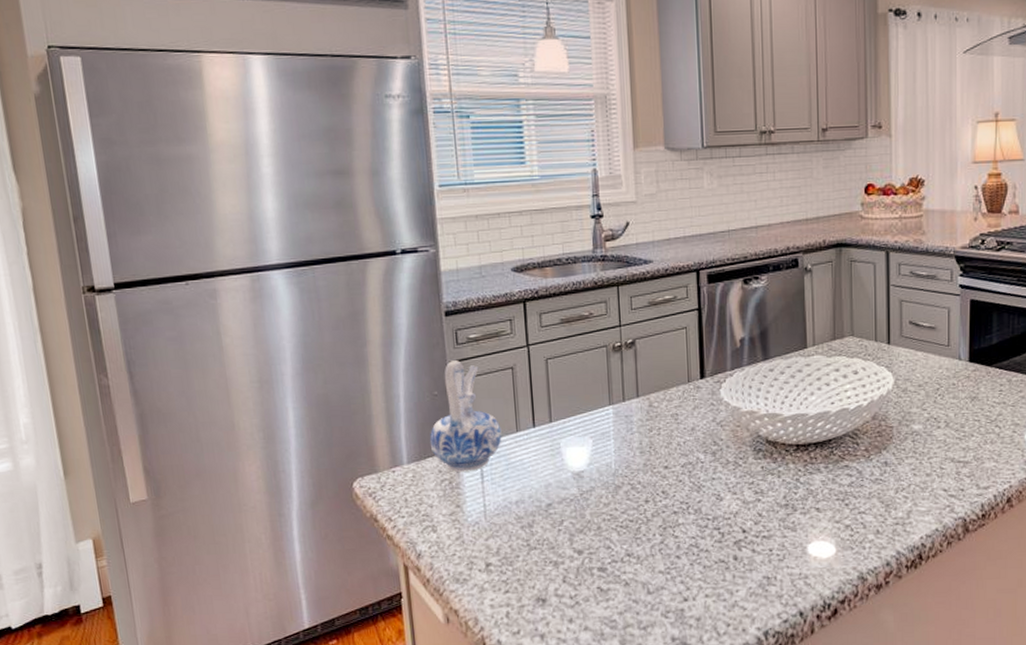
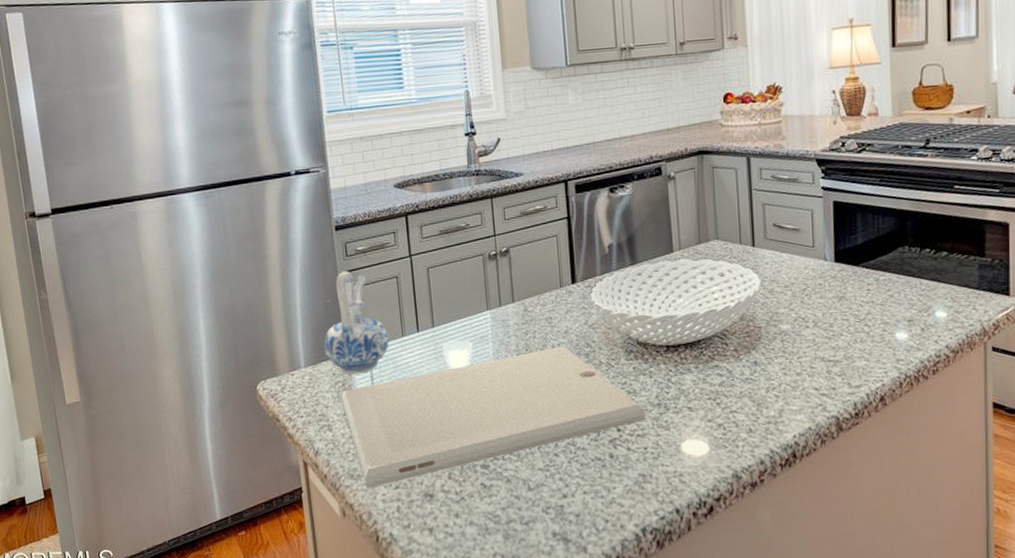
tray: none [447,444,773,594] -> present [341,346,646,489]

